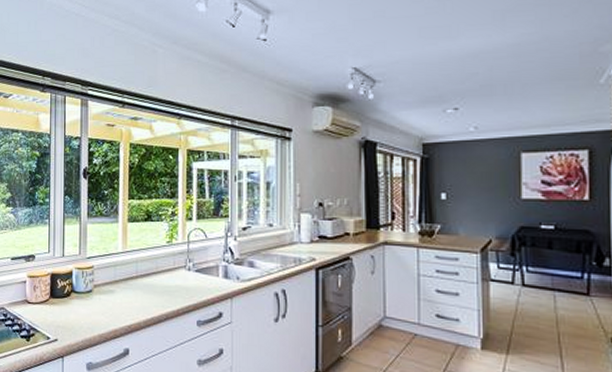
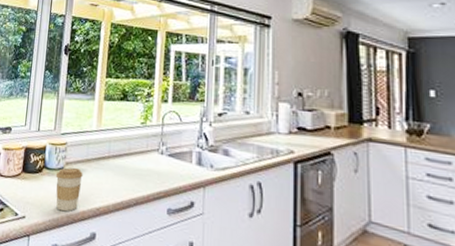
coffee cup: none [84,289,112,332] -> present [55,167,83,212]

